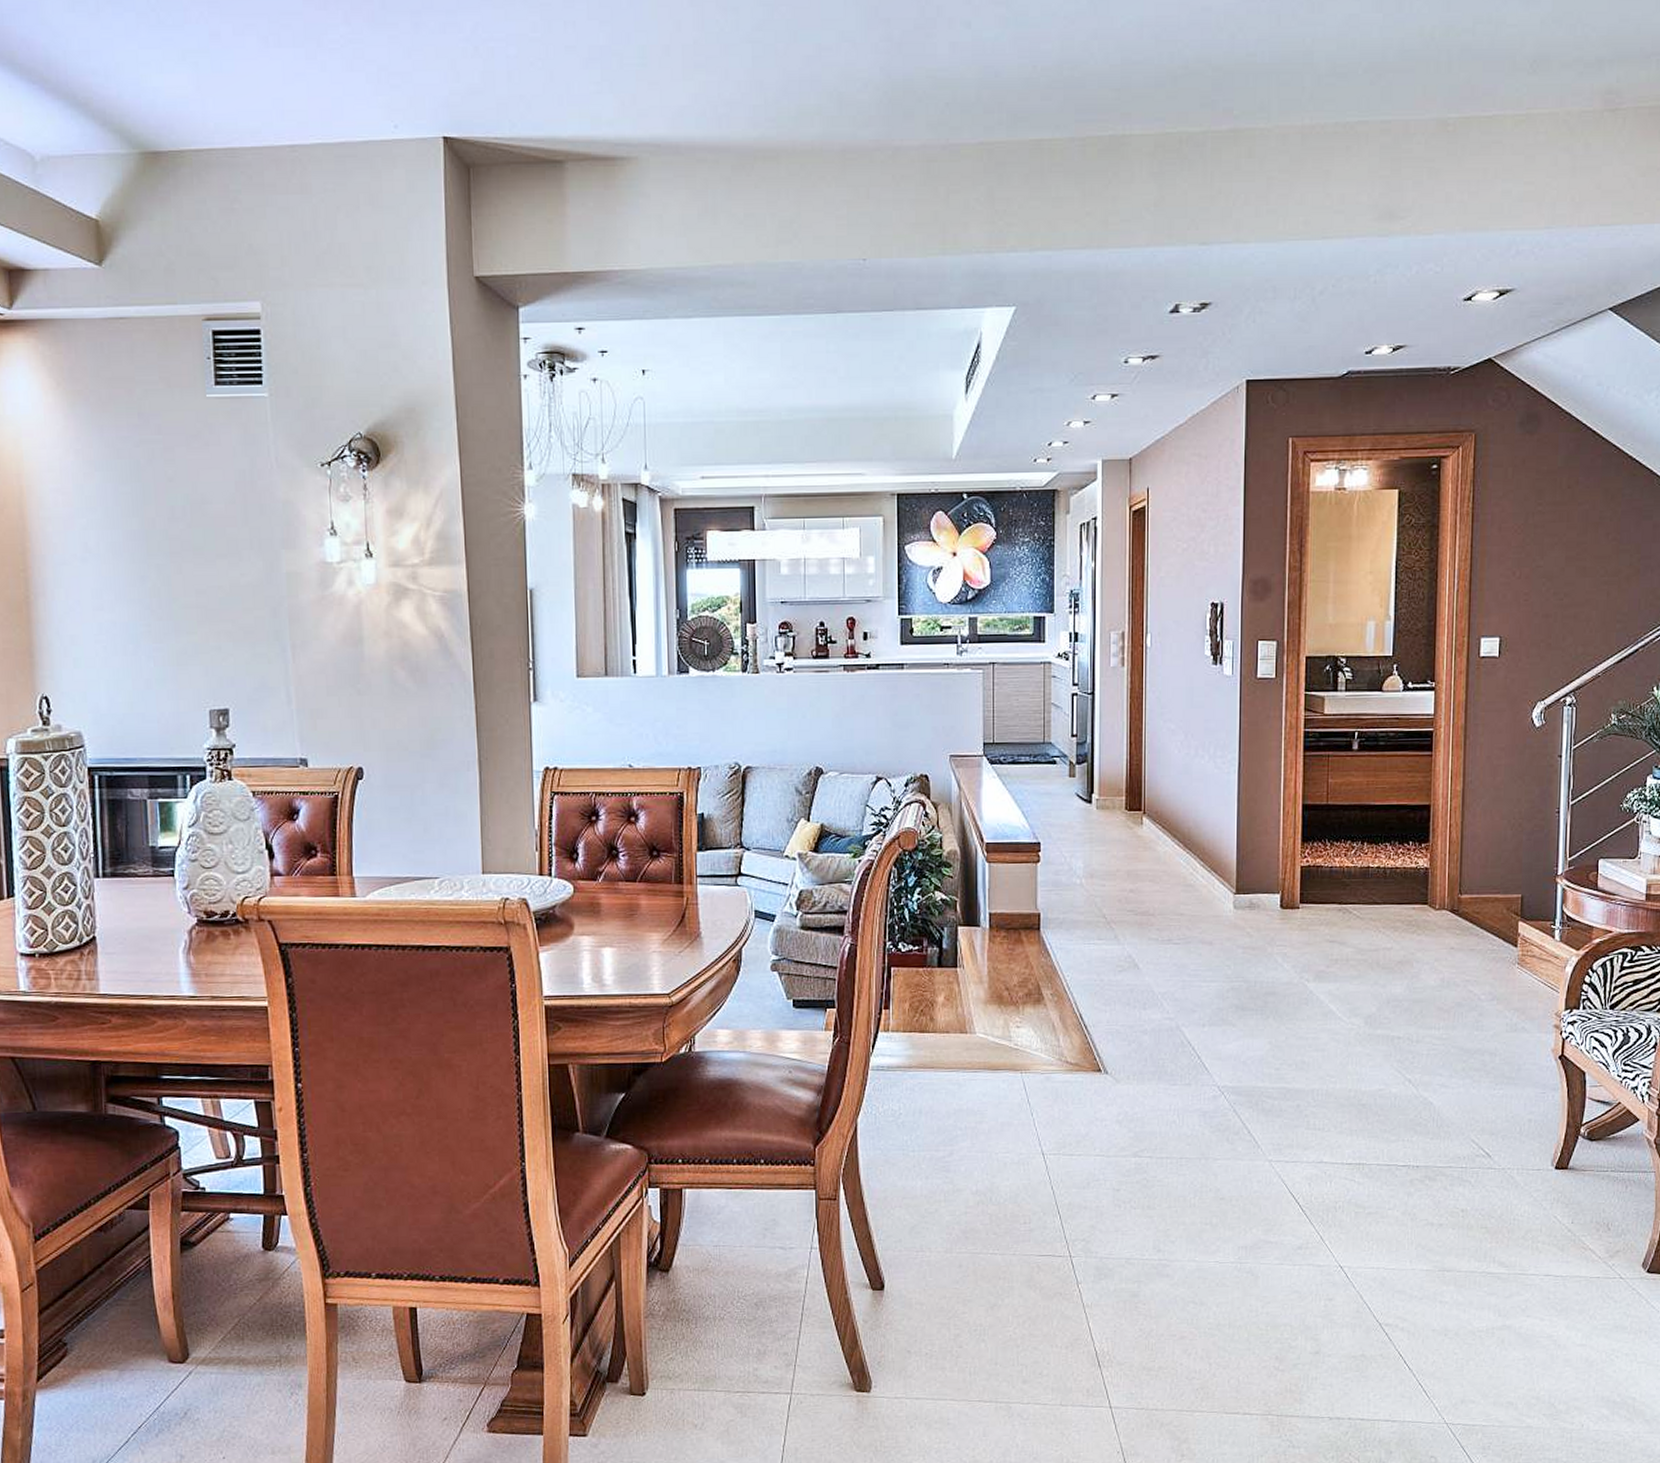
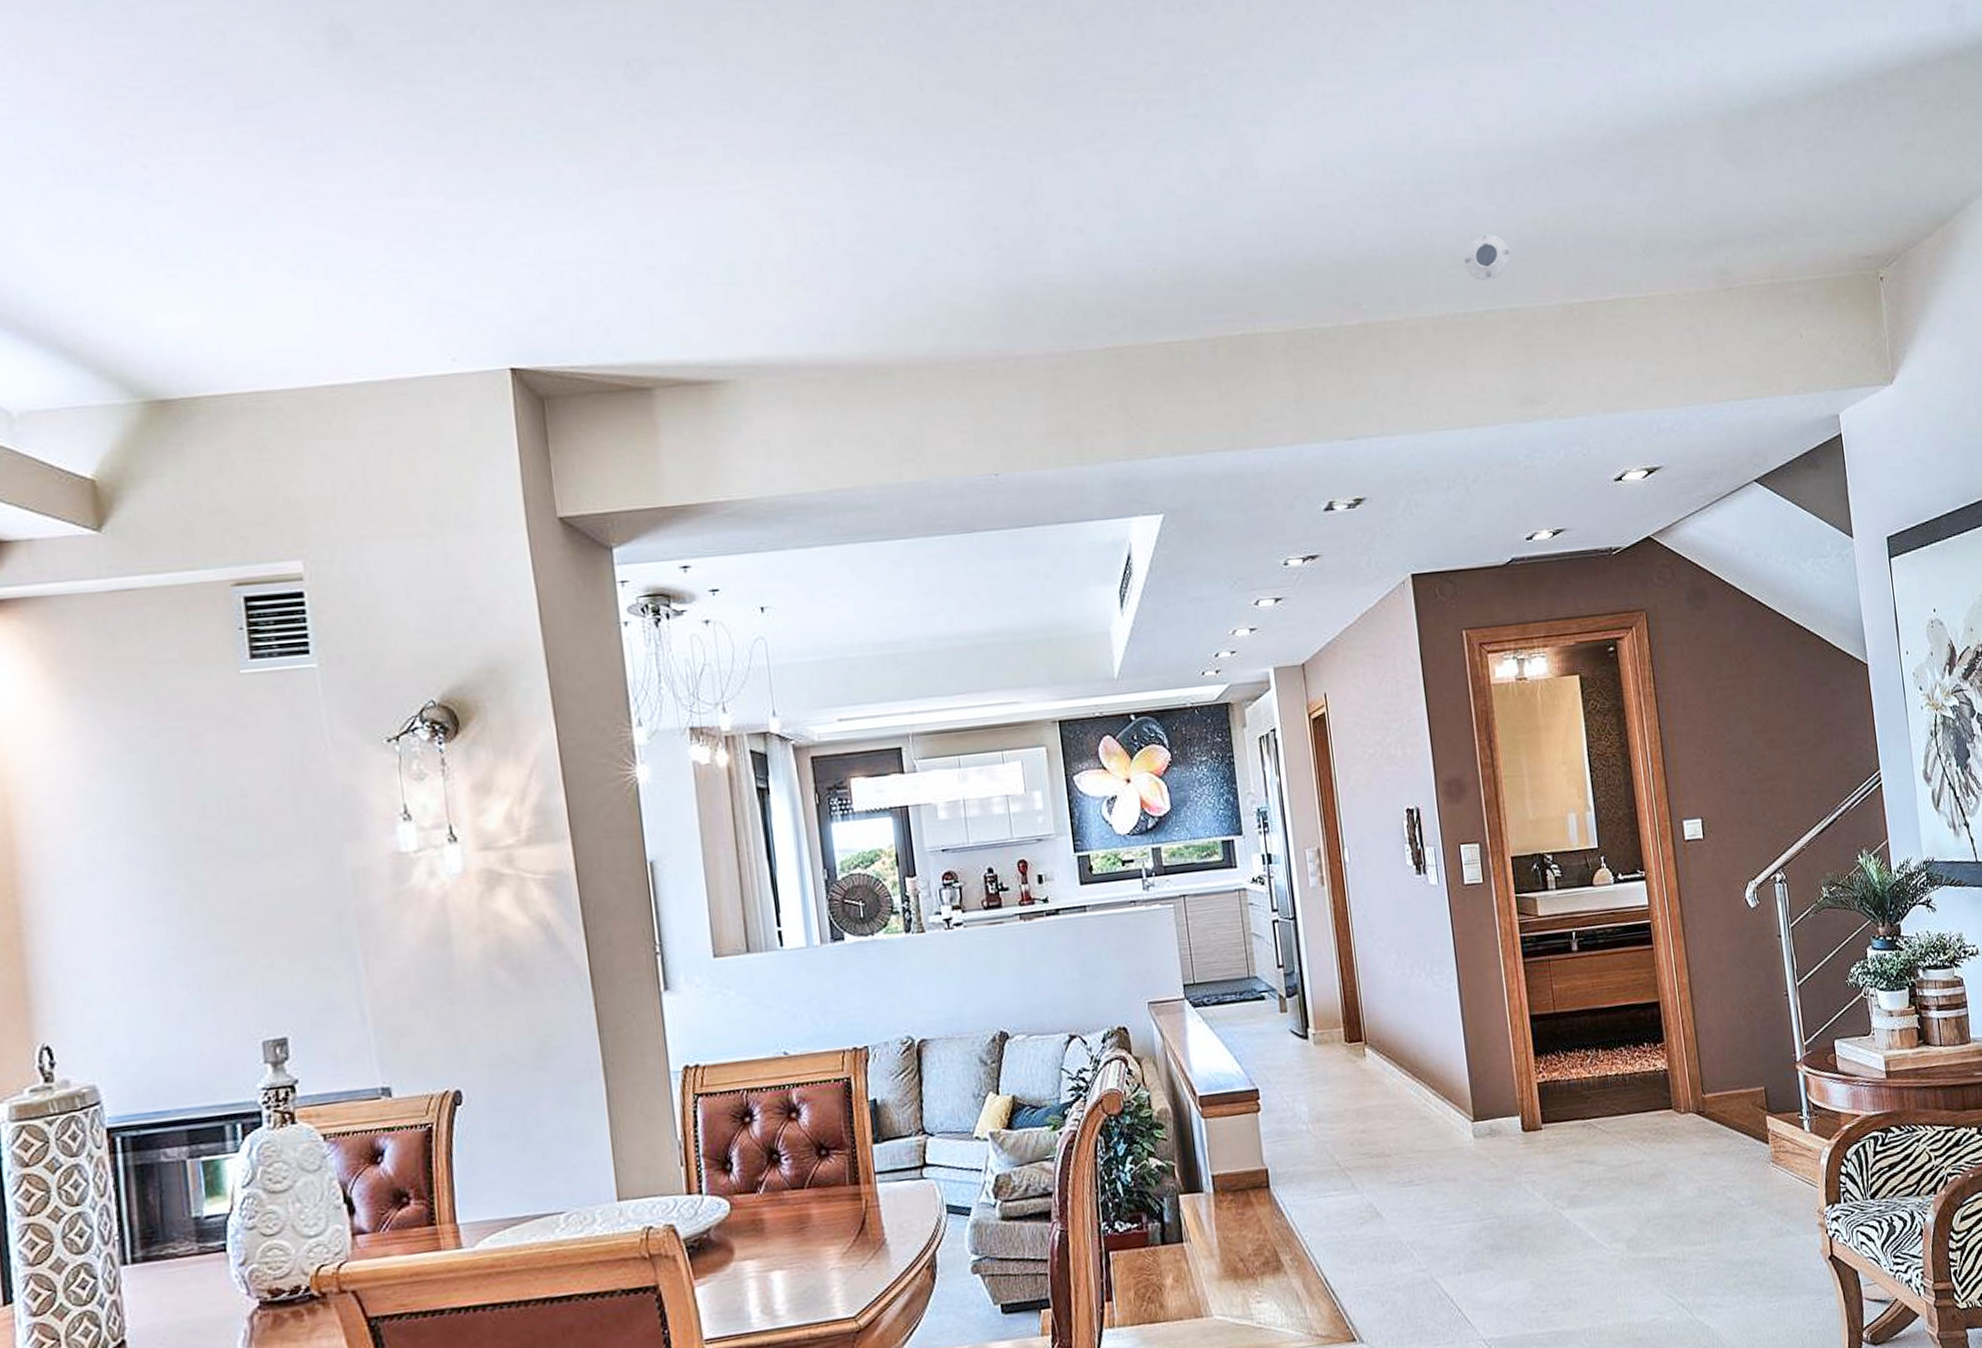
smoke detector: none [1343,44,1390,92] -> present [1464,234,1510,282]

